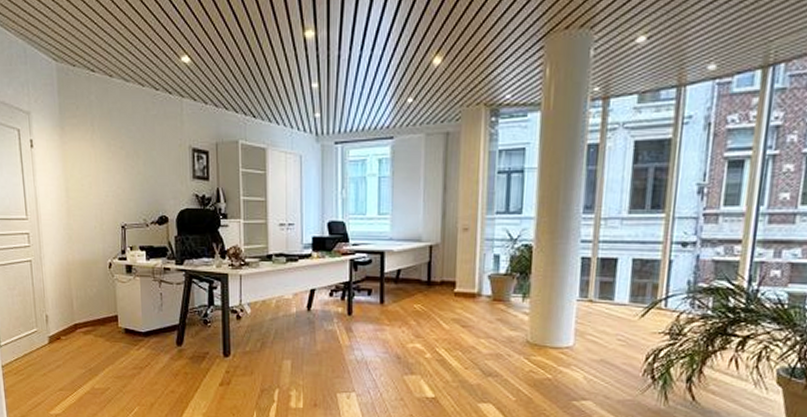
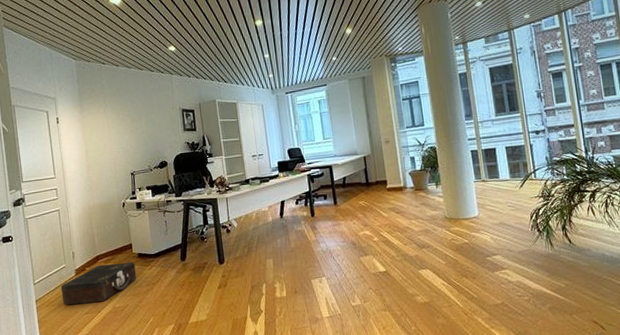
suitcase: none [31,335,122,380] -> present [61,261,137,306]

